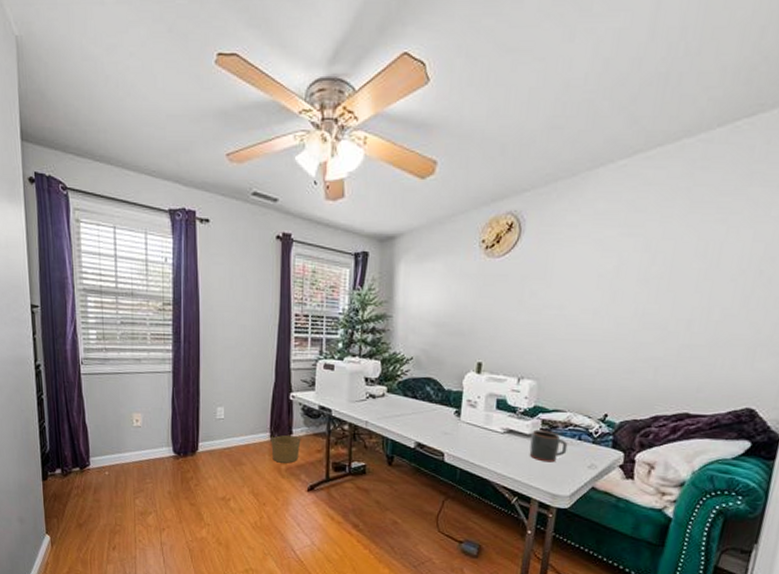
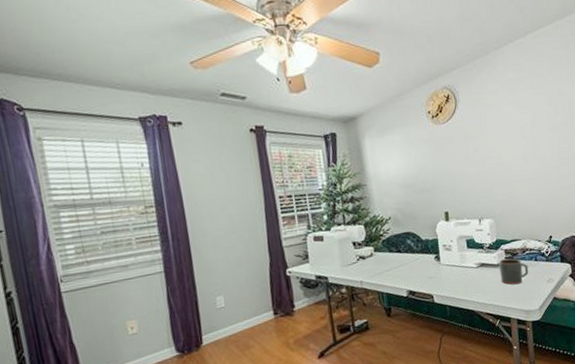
basket: present [270,435,301,463] -> none [274,309,305,338]

